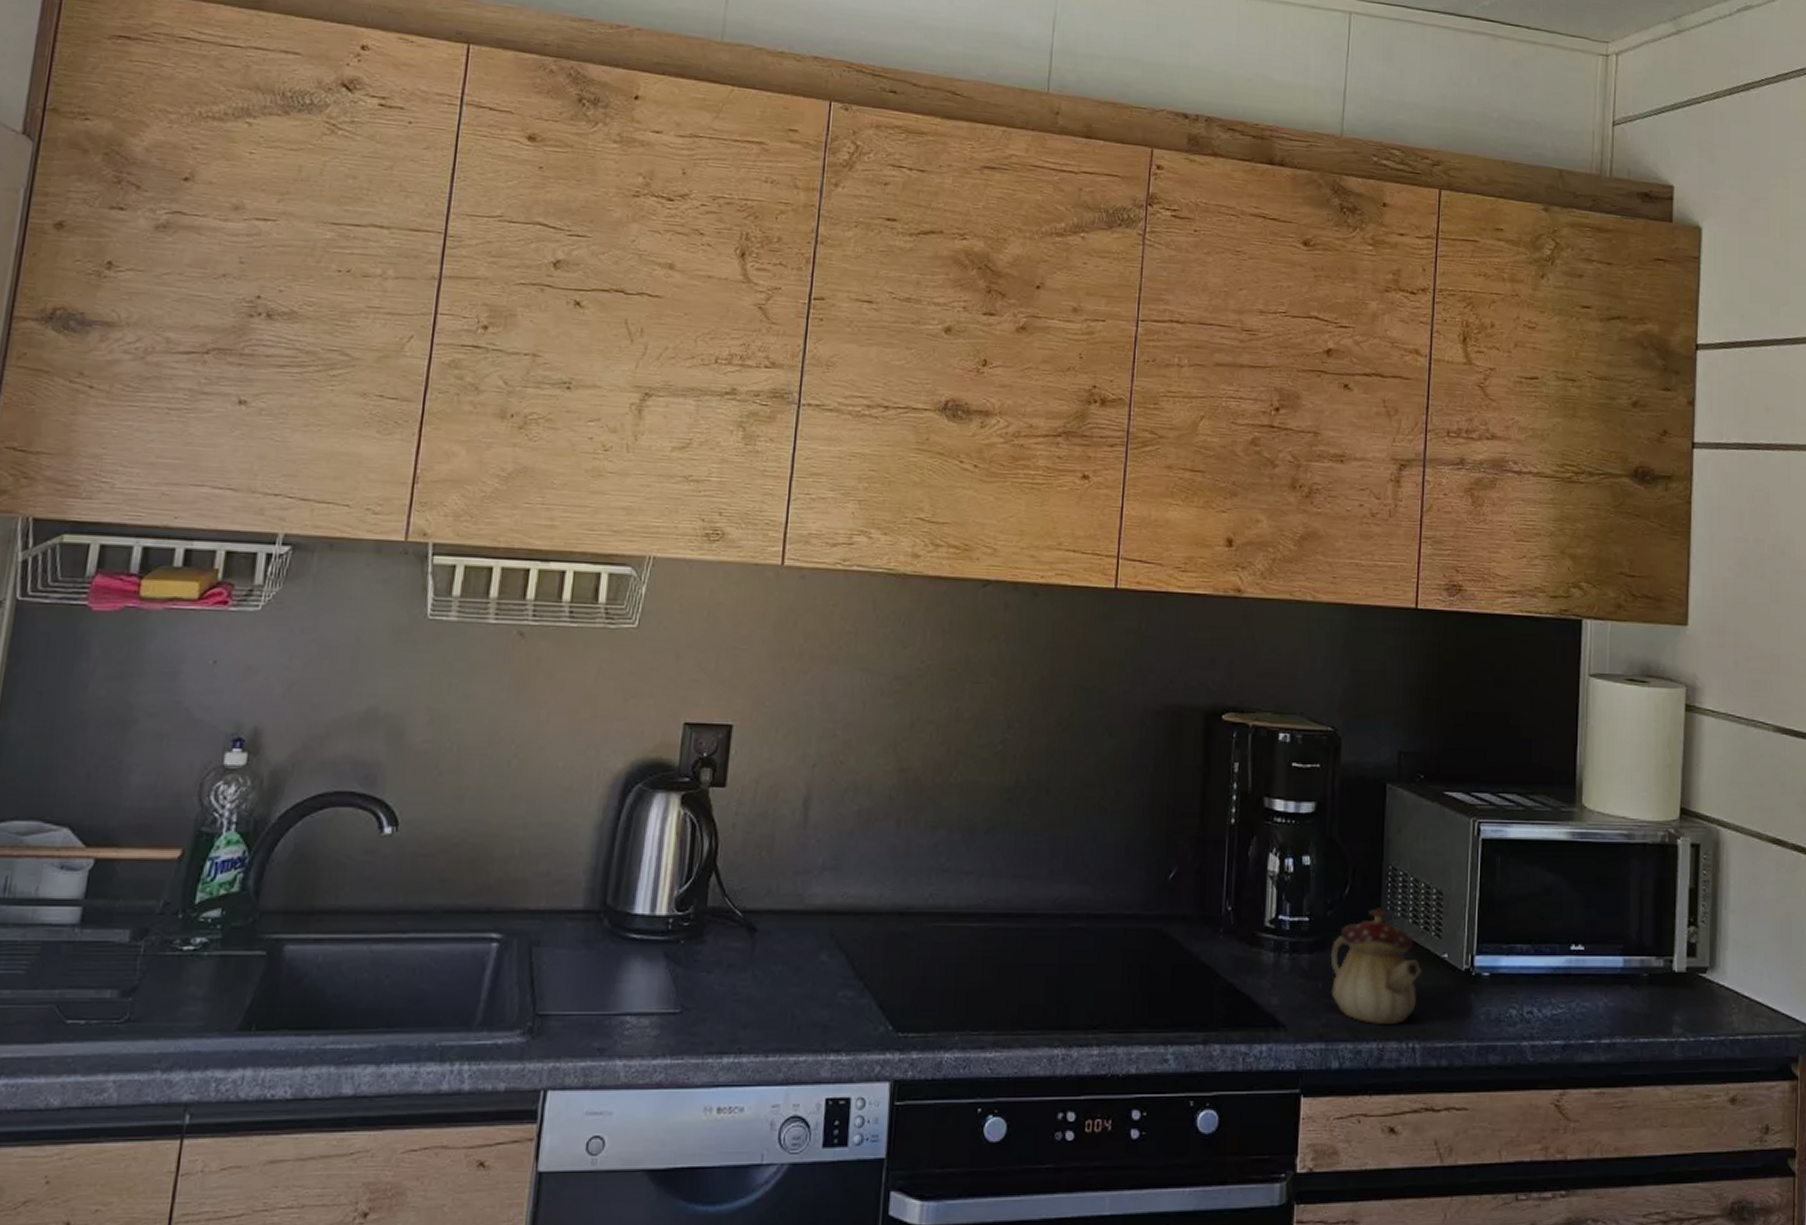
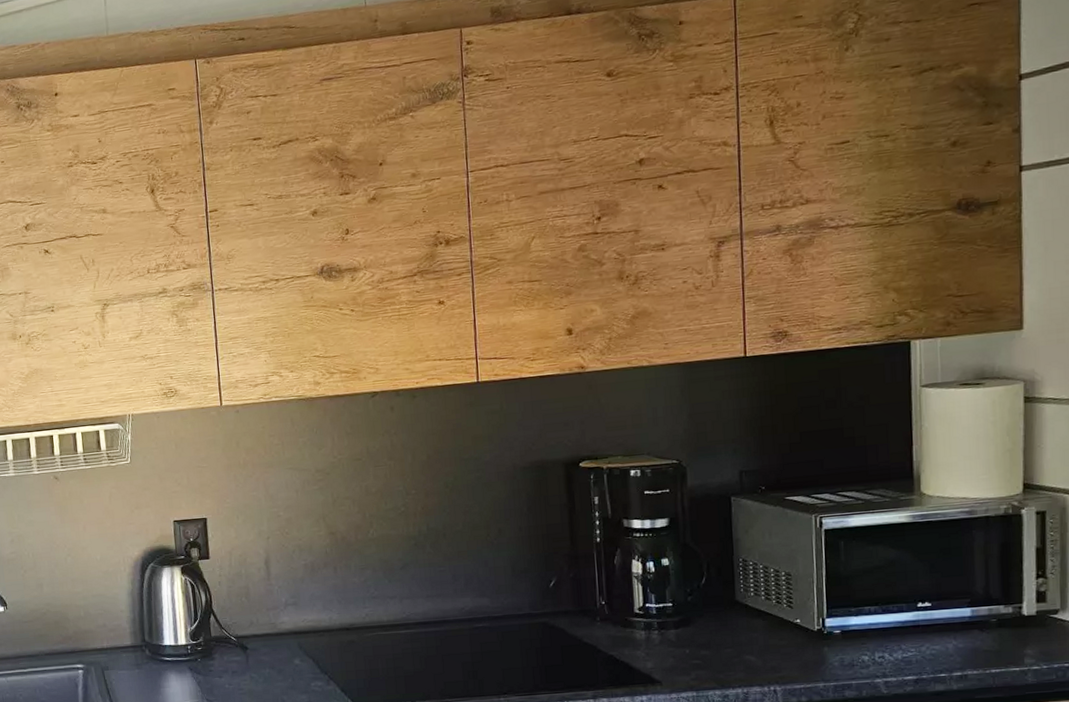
teapot: present [1330,908,1421,1024] -> none [694,591,777,675]

